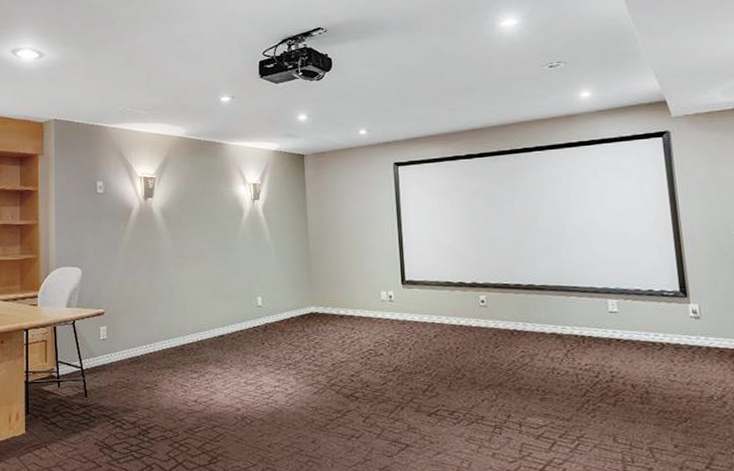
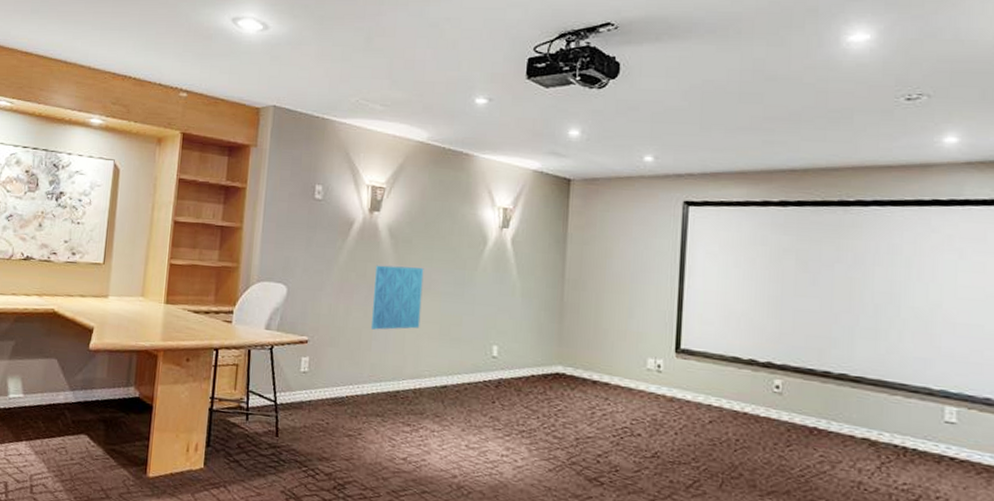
acoustic panel: none [154,240,196,296] -> present [370,265,424,330]

